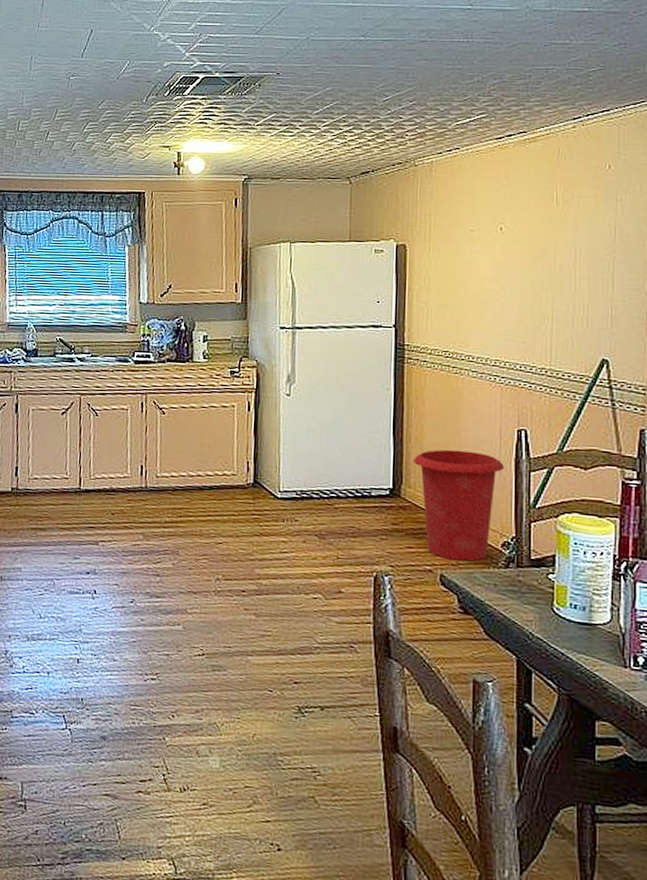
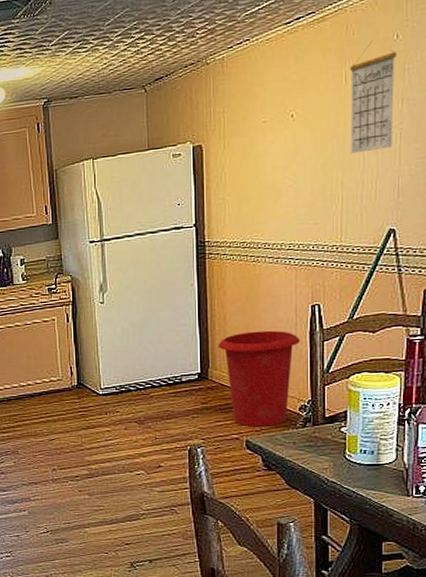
calendar: none [561,167,610,276] -> present [349,40,398,154]

